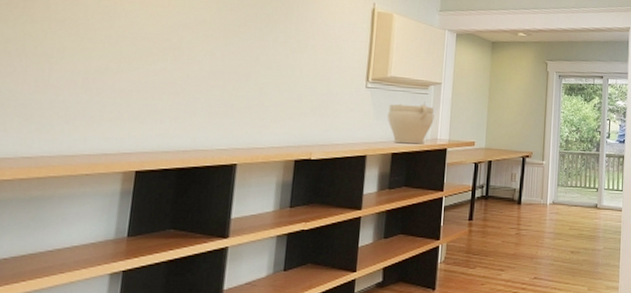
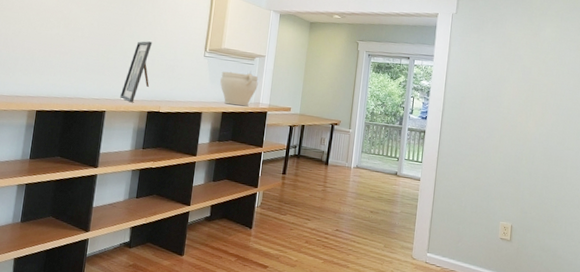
picture frame: none [255,72,297,151] -> present [119,41,152,103]

